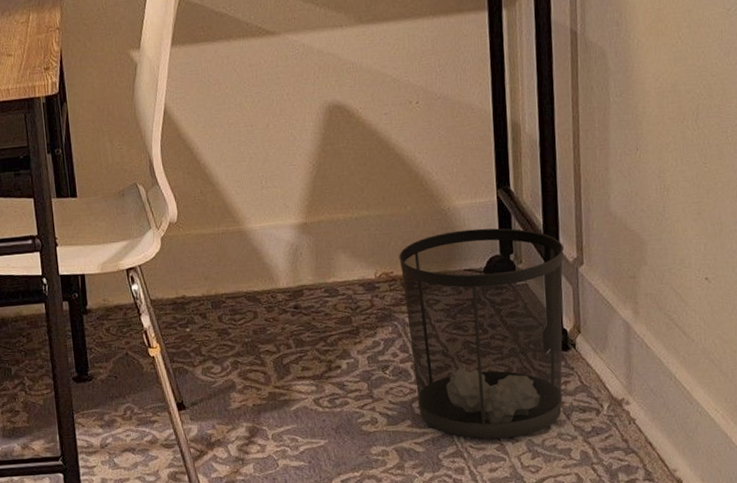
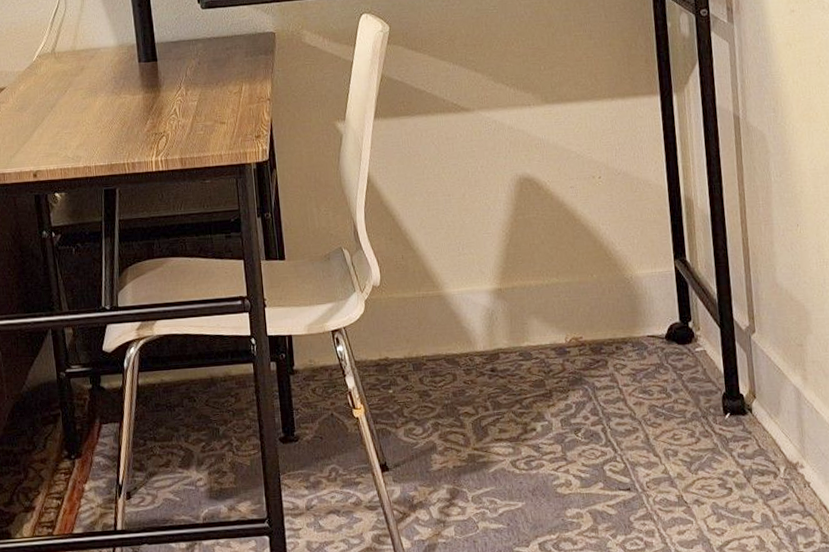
waste bin: present [399,228,564,439] -> none [587,296,743,502]

